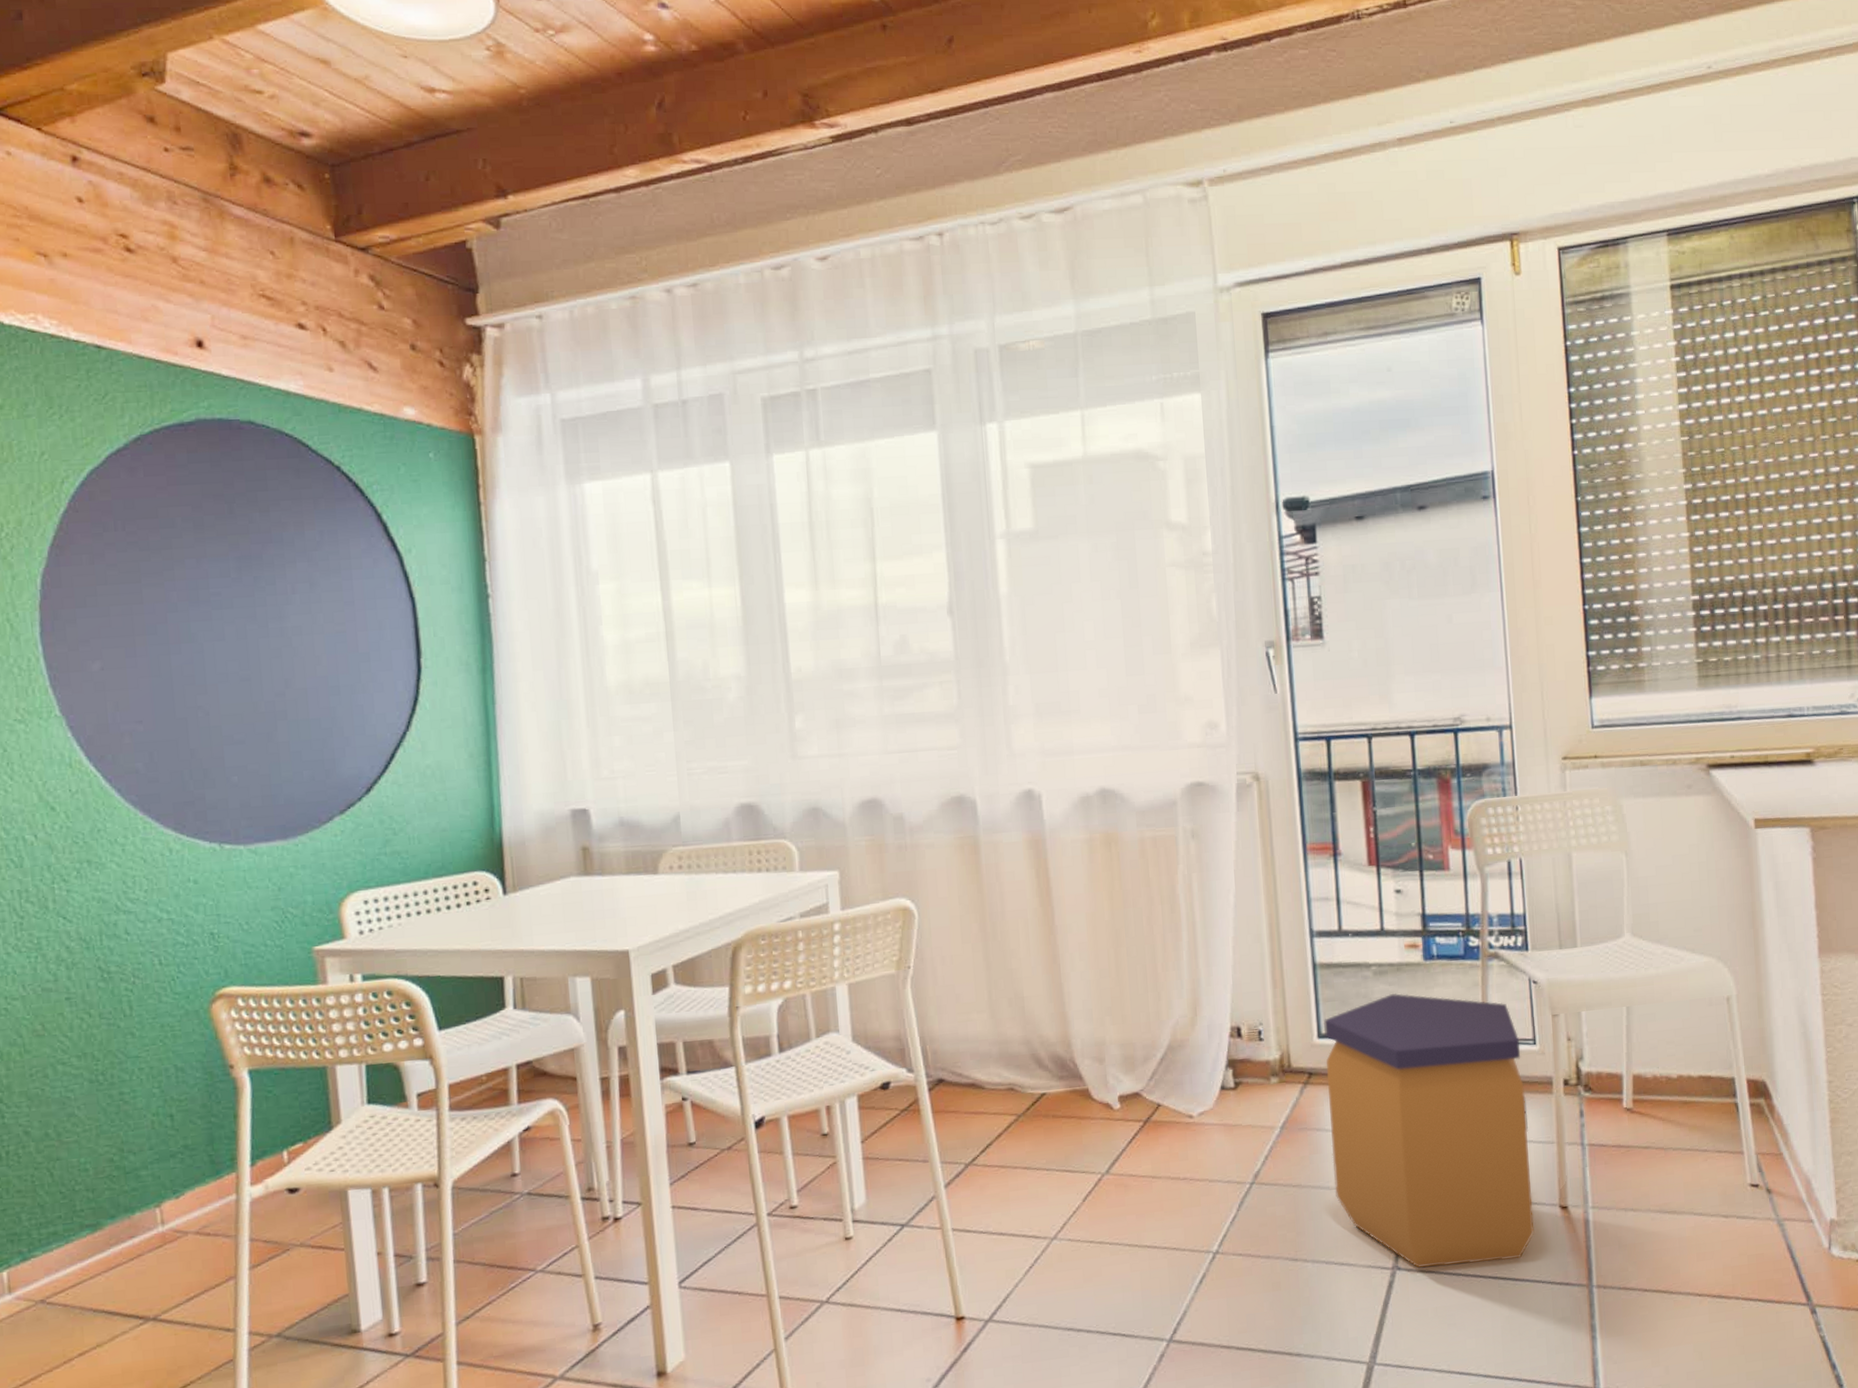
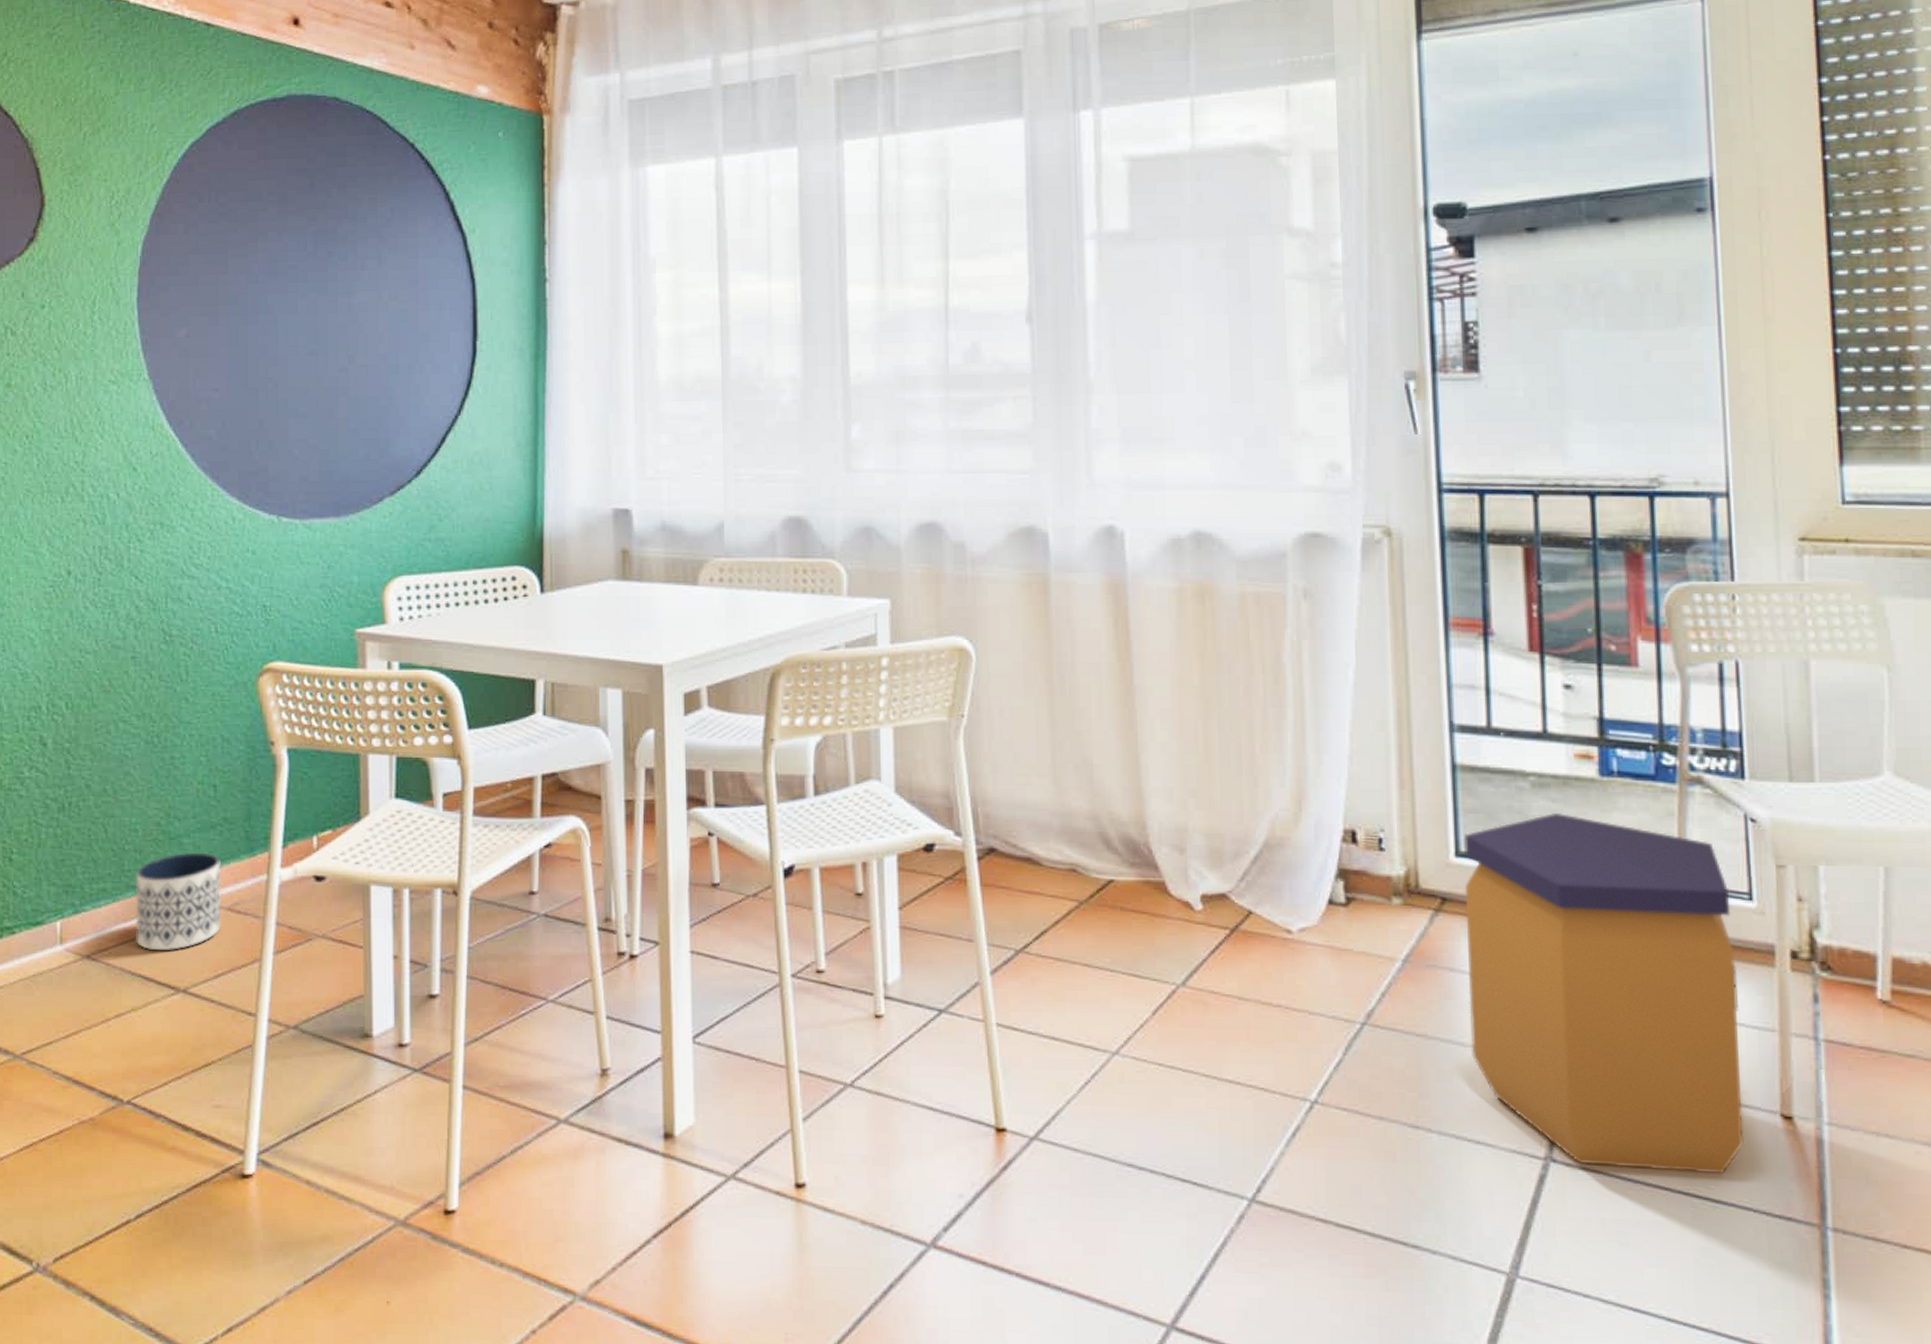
planter: none [90,1182,189,1285] -> present [136,852,221,951]

